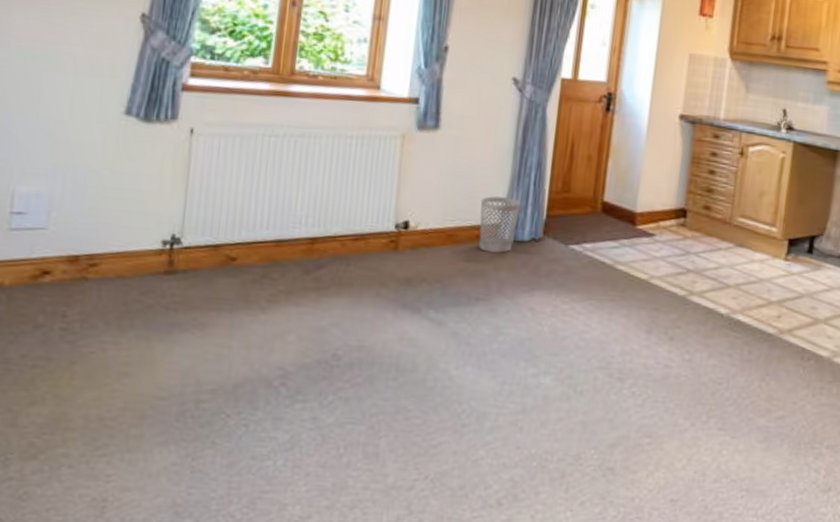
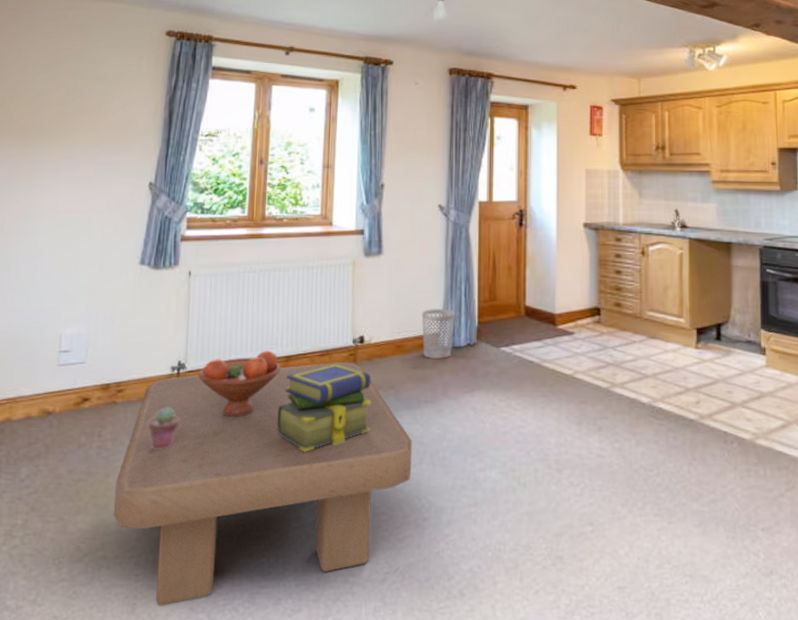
coffee table: none [80,248,457,510] -> present [114,362,412,606]
potted succulent: none [130,288,171,337] -> present [149,408,180,451]
fruit bowl: none [196,229,303,304] -> present [197,350,281,417]
stack of books: none [294,249,414,347] -> present [277,363,372,452]

